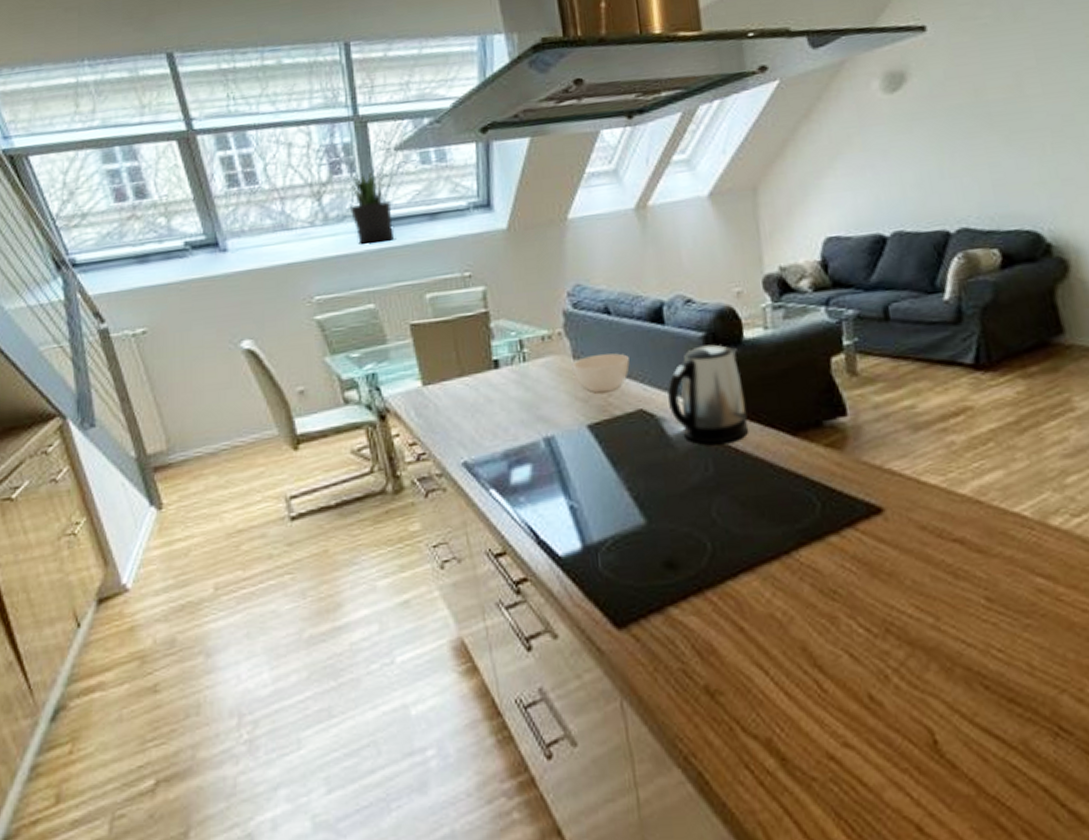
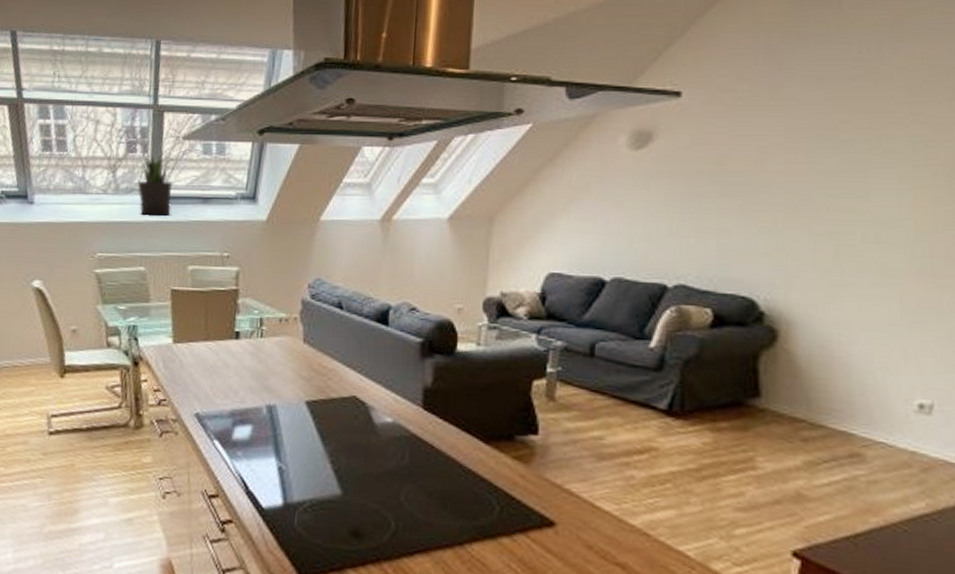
bowl: present [572,353,630,395] -> none [301,342,352,377]
kettle: present [667,344,749,447] -> none [380,350,449,441]

